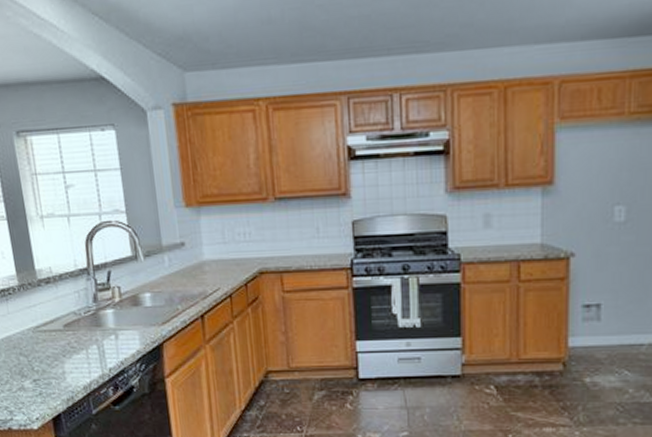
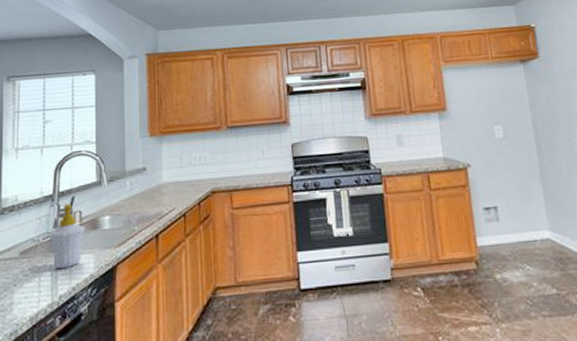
soap bottle: none [90,278,126,344] -> present [49,203,85,270]

